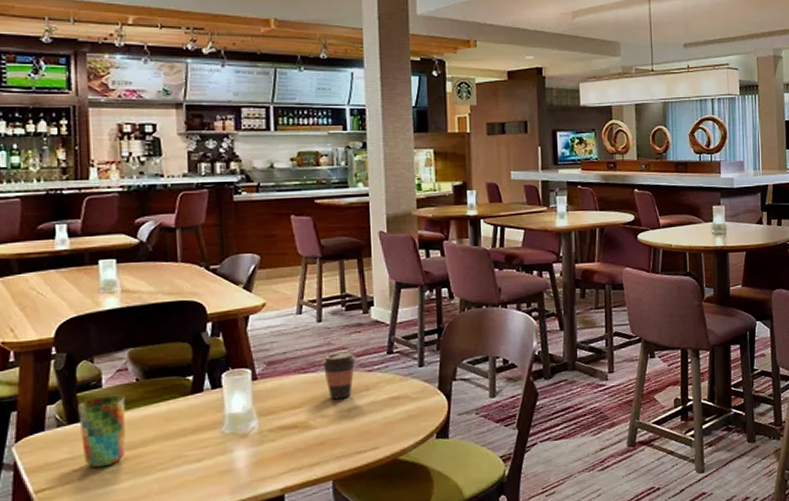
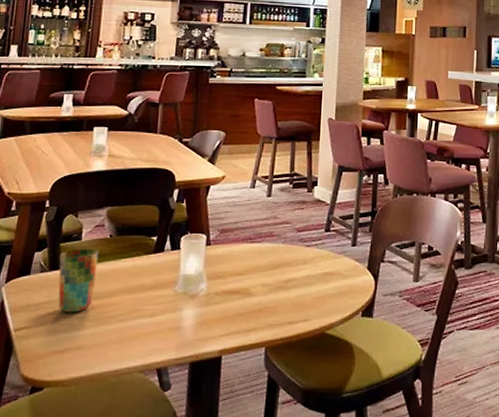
coffee cup: present [320,352,356,400] -> none [266,227,297,270]

